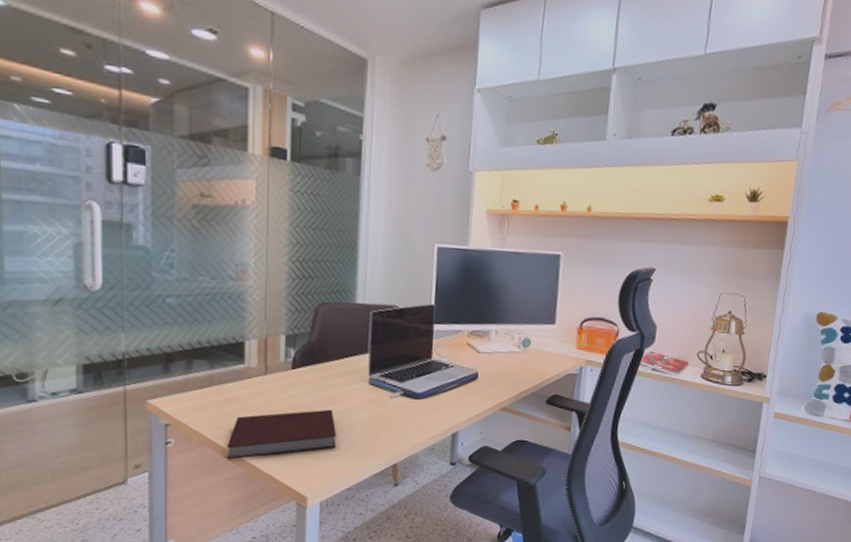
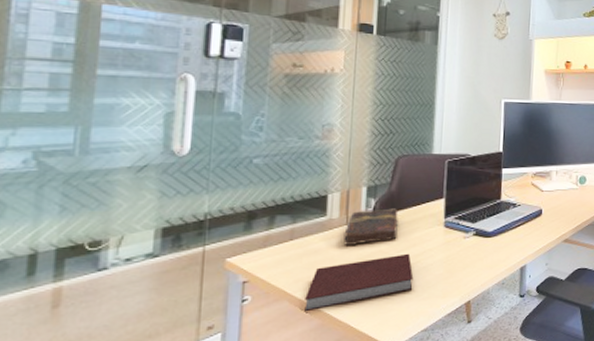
book: none [263,360,320,396] -> present [343,208,399,245]

